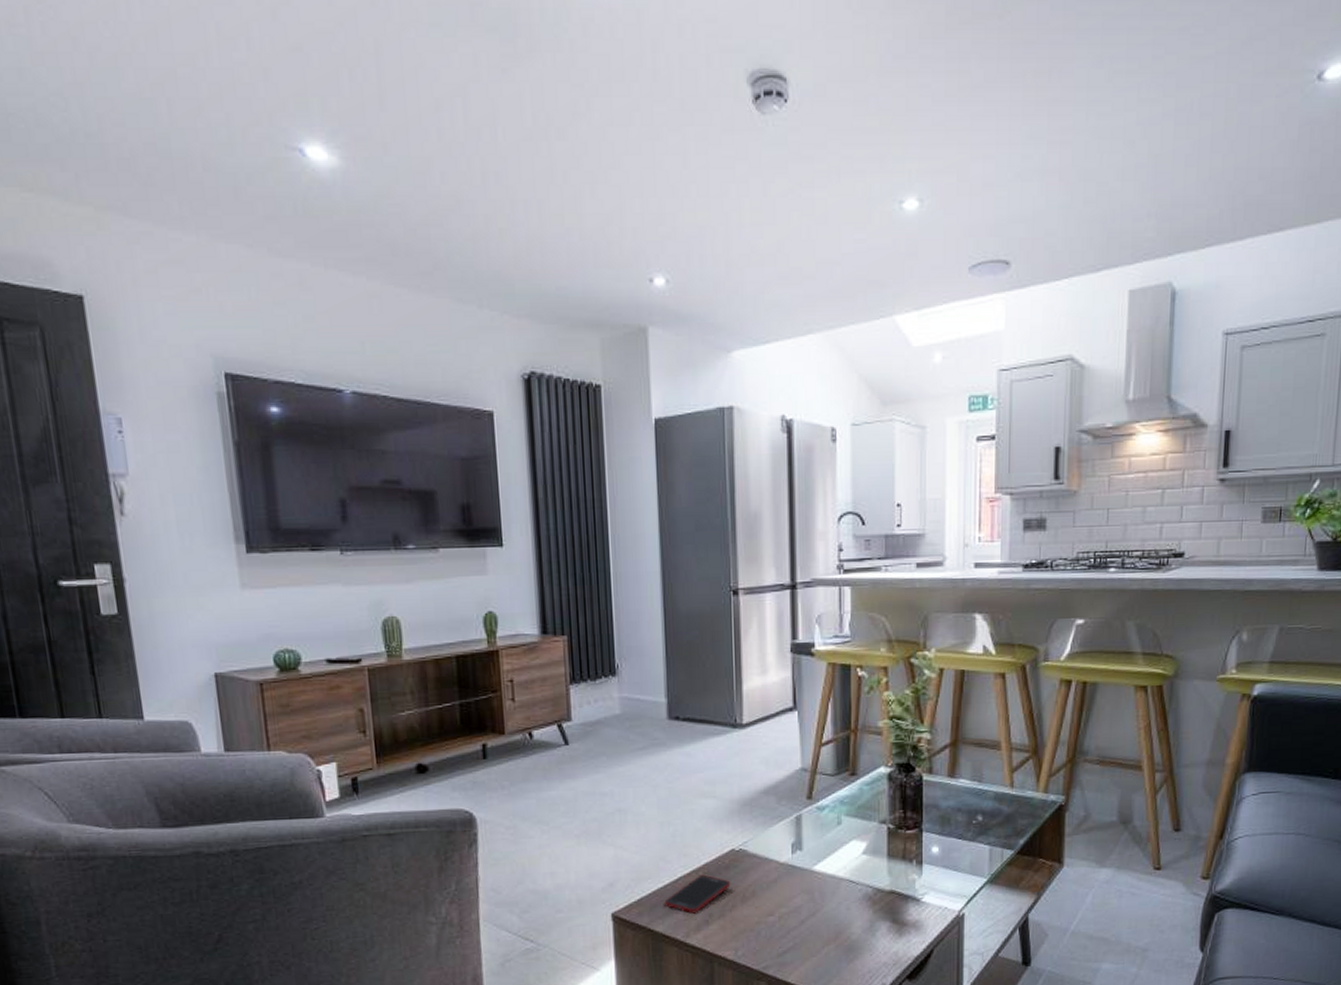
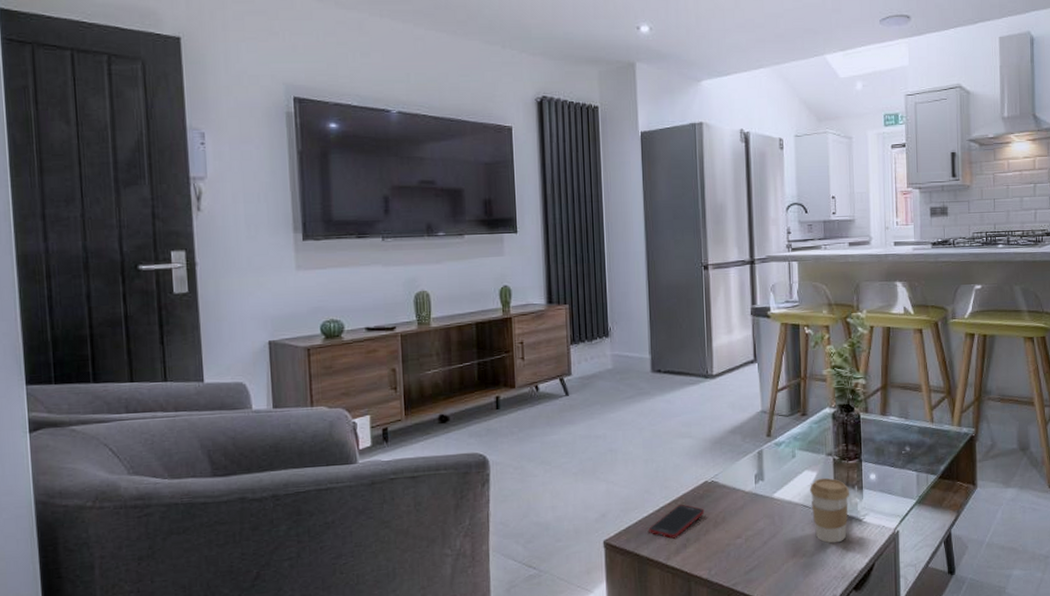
coffee cup: none [858,849,907,926] -> present [810,477,850,544]

